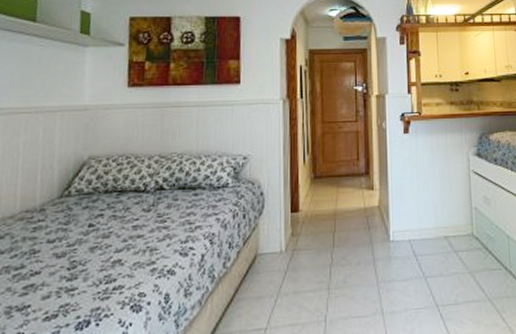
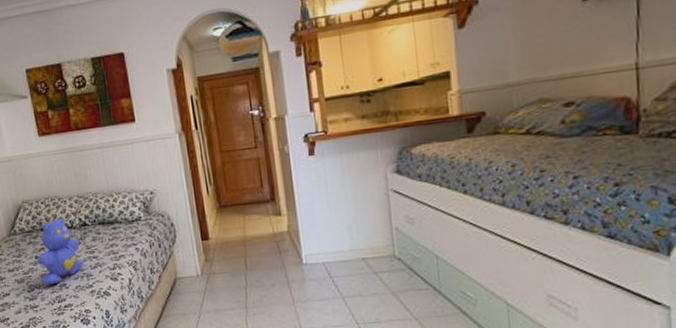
bear: none [88,179,151,261] -> present [36,217,84,285]

